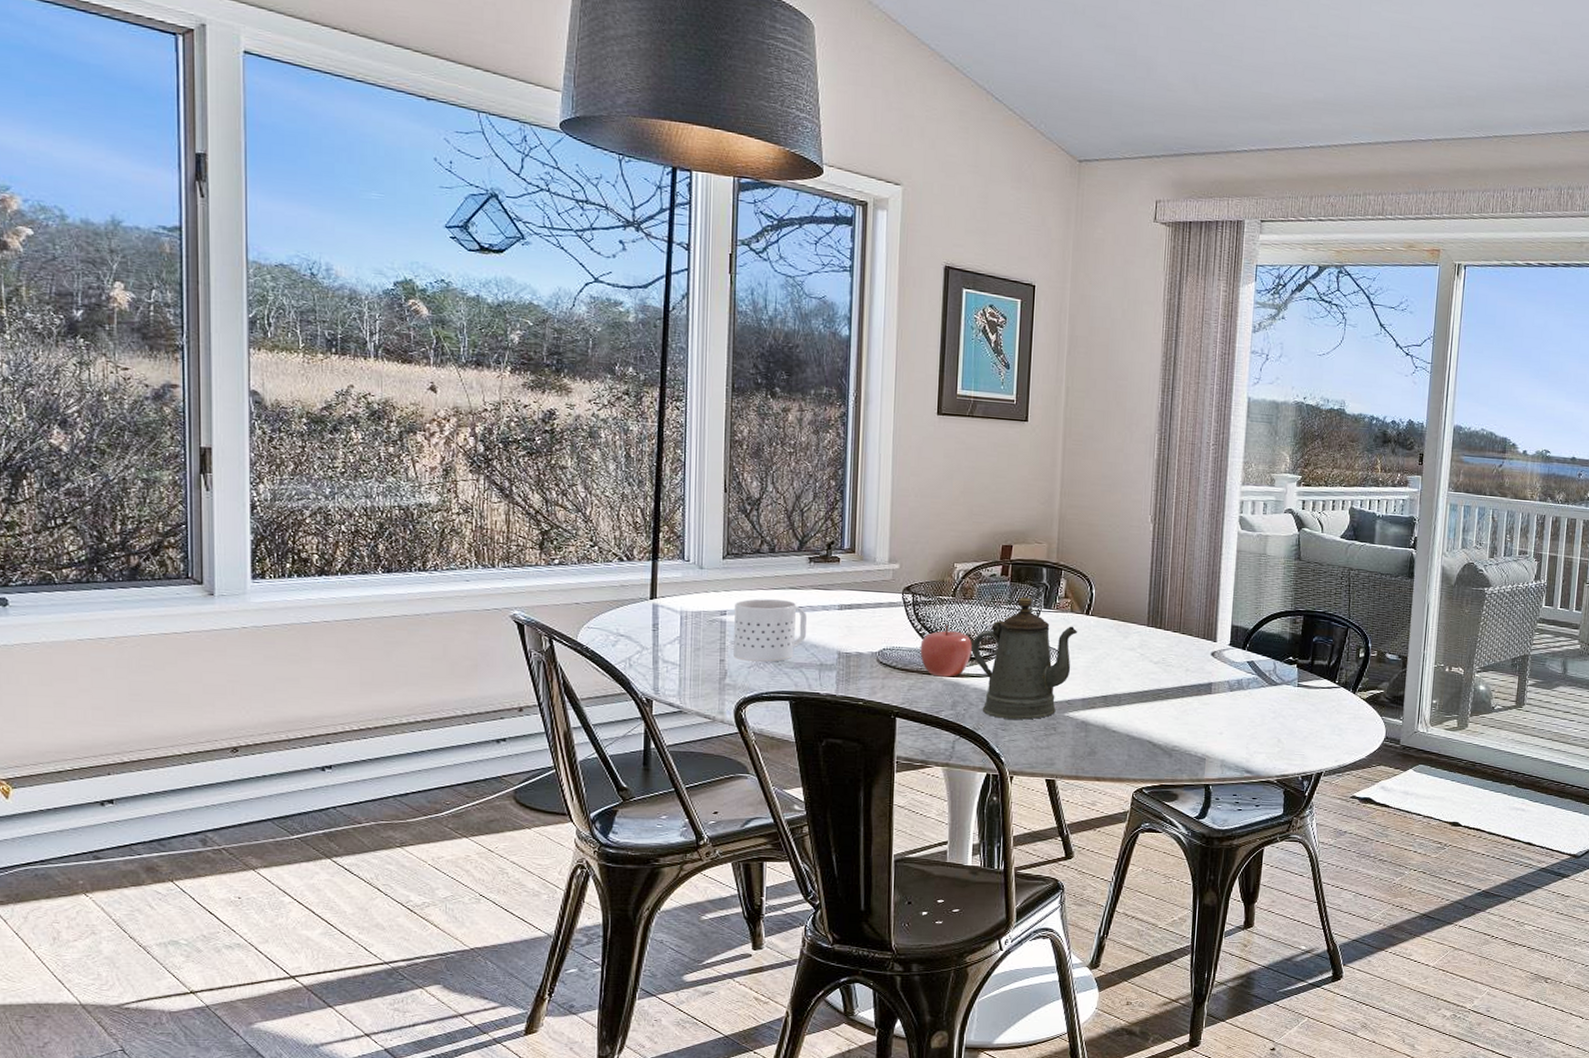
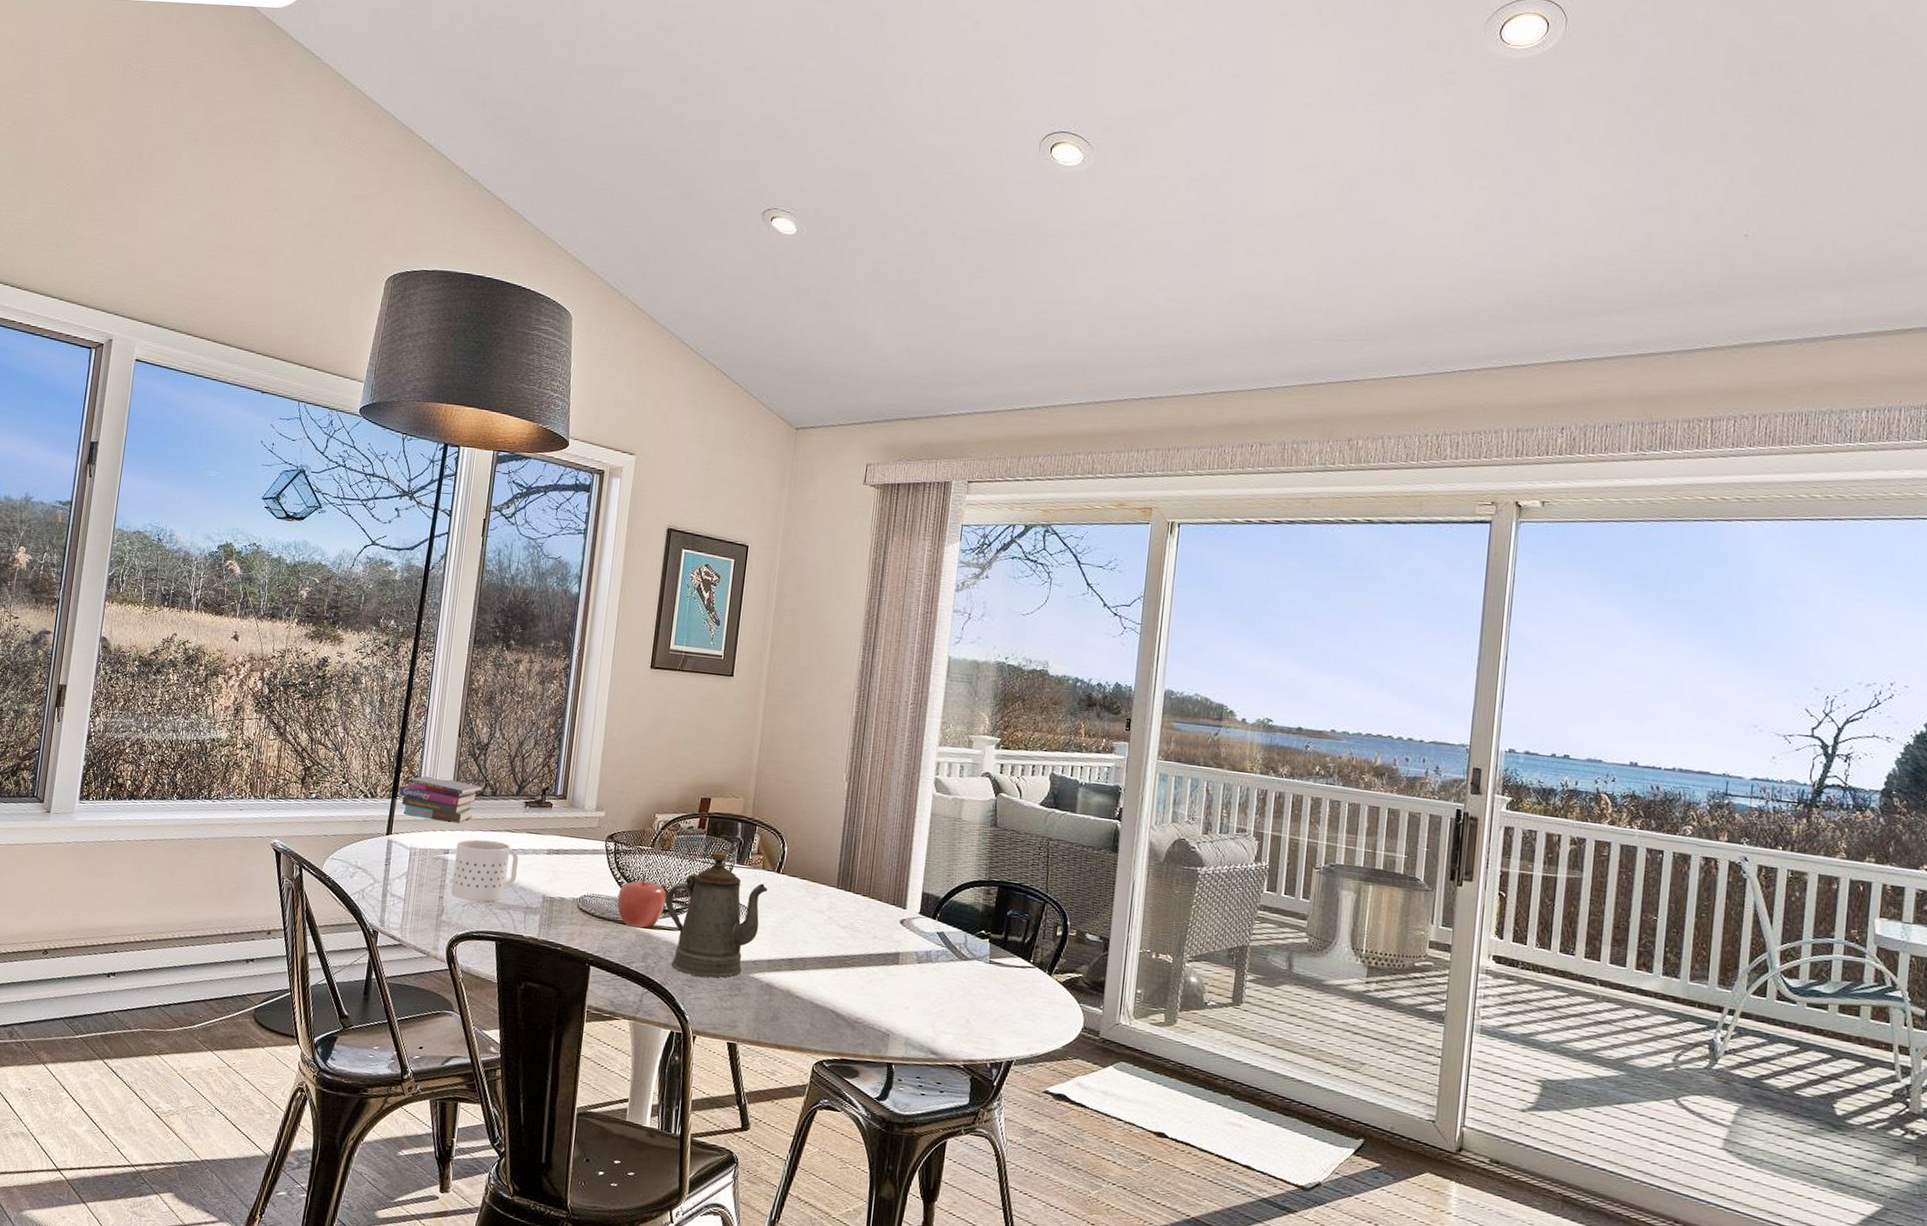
books: none [661,534,758,583] -> present [399,775,482,824]

